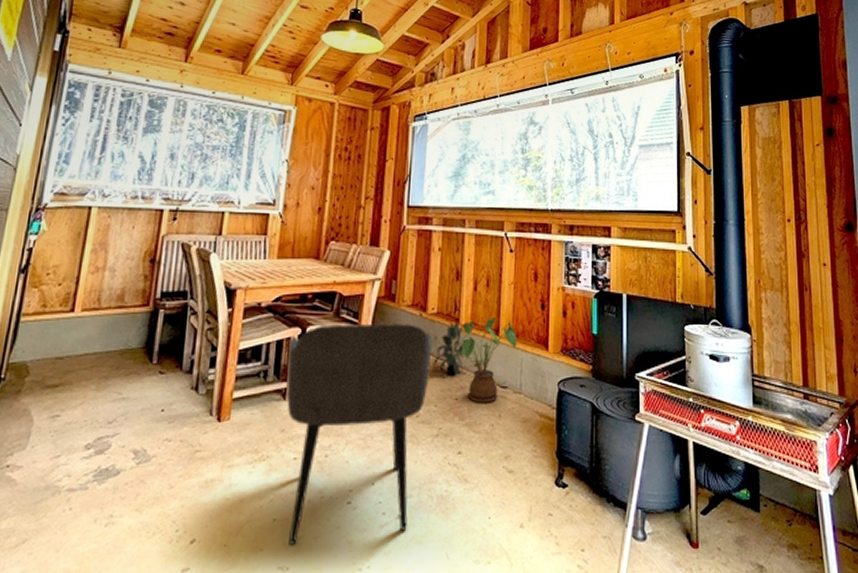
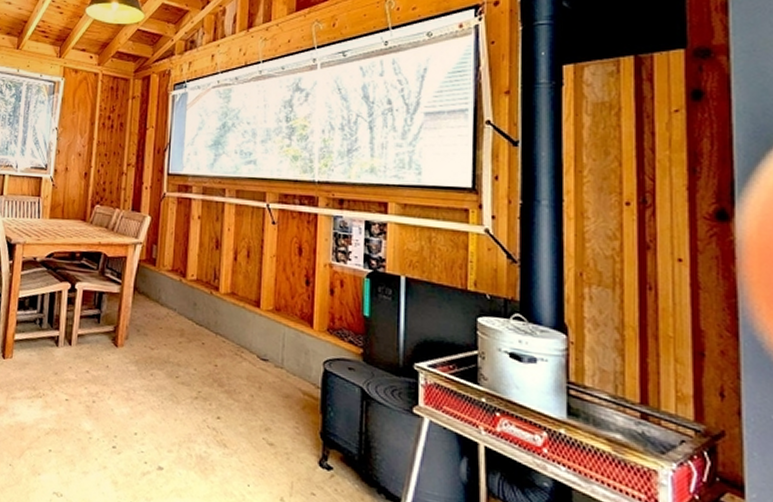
armchair: present [286,323,433,545] -> none [58,282,192,482]
potted plant: present [433,321,472,376] -> none [192,290,232,343]
house plant: present [454,317,518,403] -> none [213,288,280,374]

